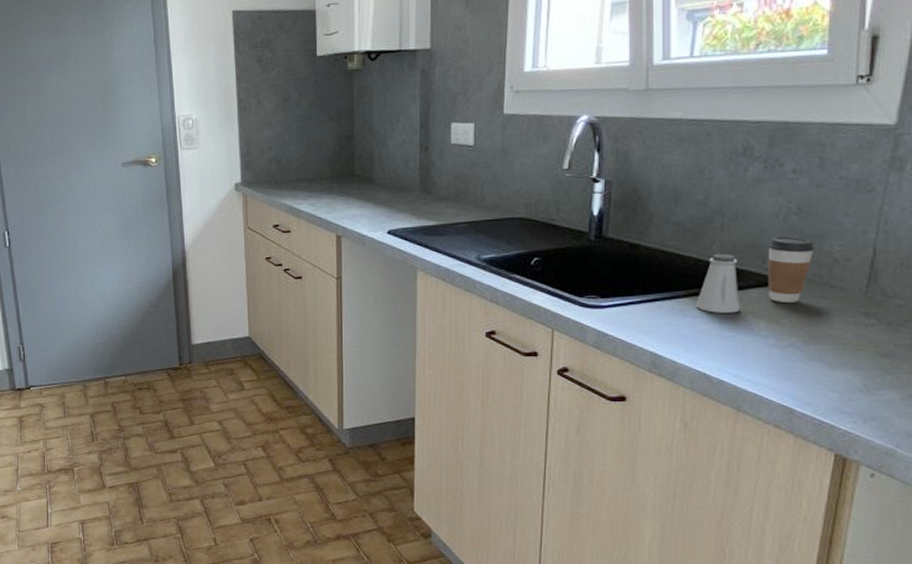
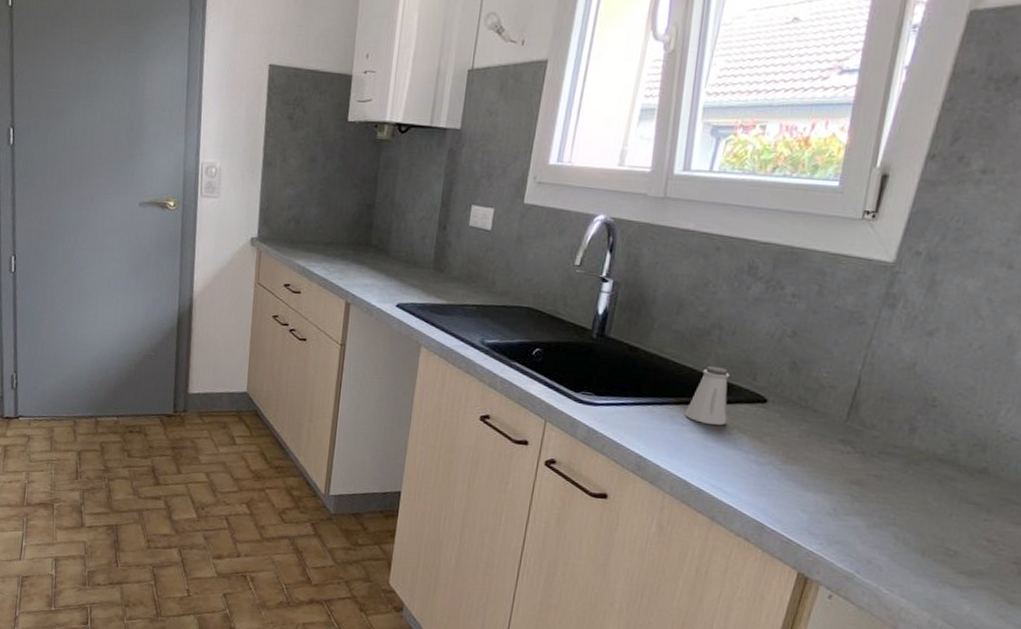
coffee cup: present [767,236,815,304] -> none [755,356,804,423]

